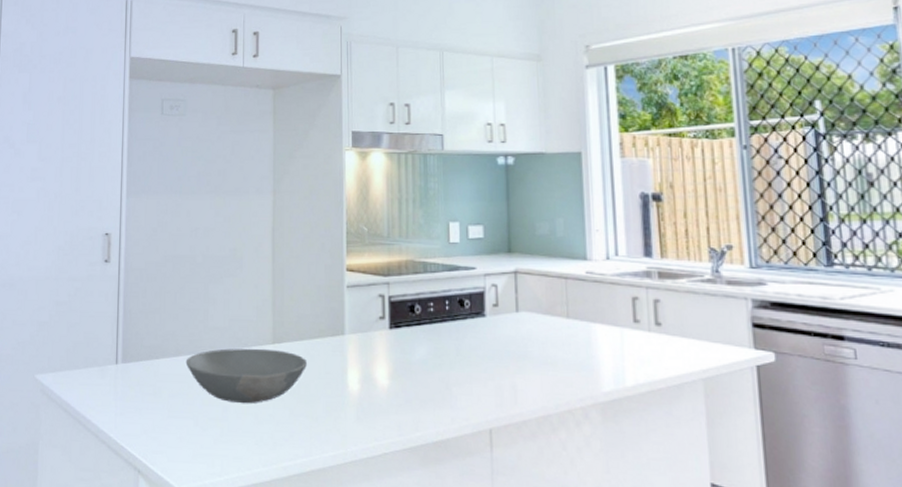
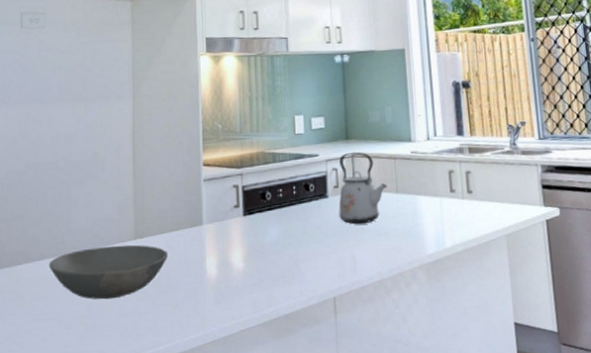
kettle: none [498,268,556,350] -> present [339,152,387,225]

